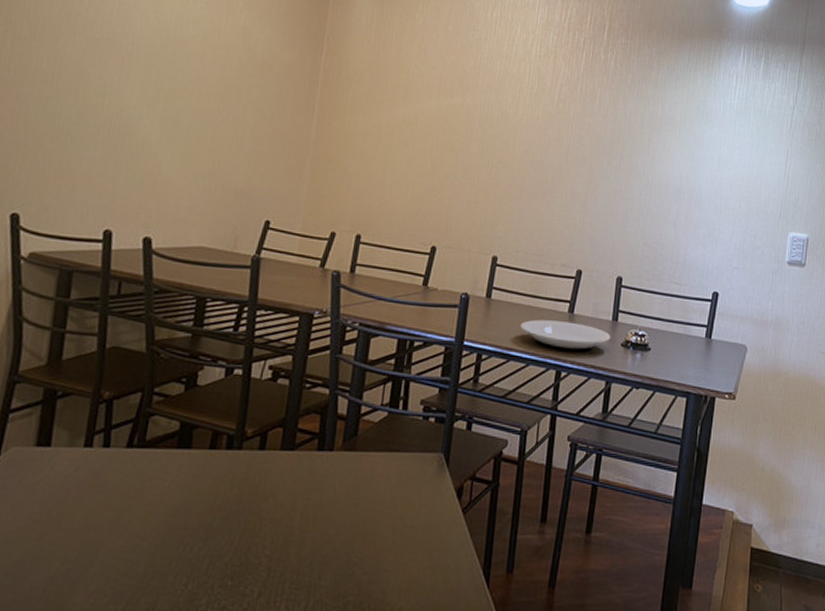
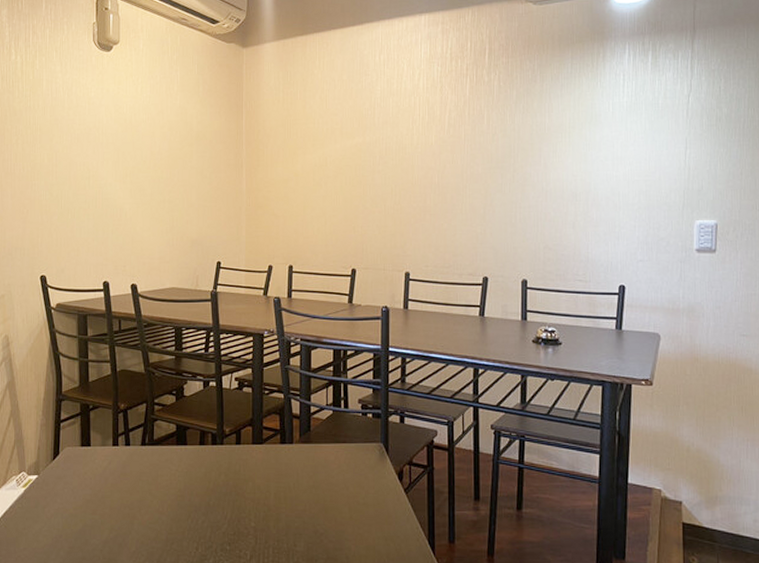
plate: present [520,319,611,353] -> none [437,324,522,351]

